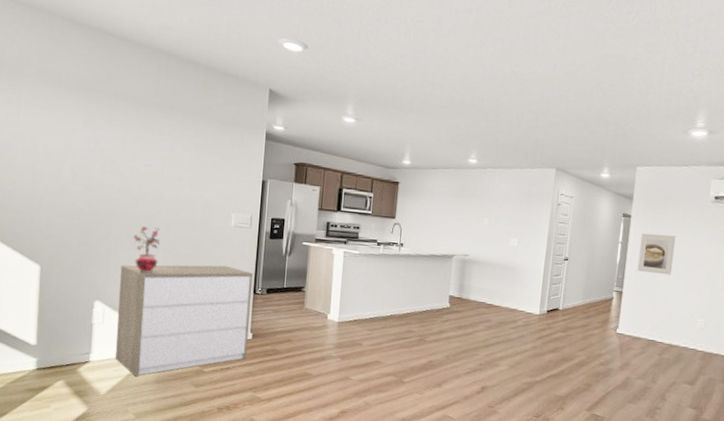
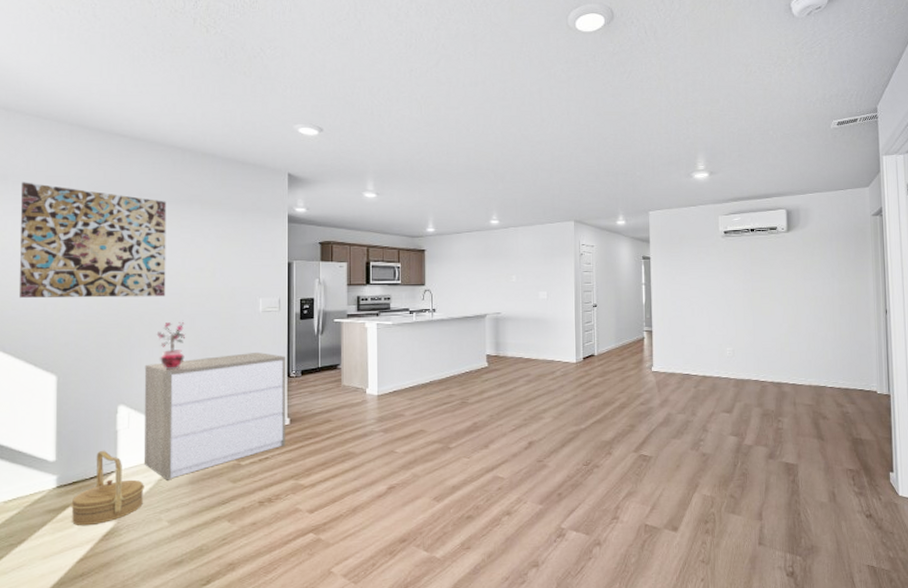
wall art: none [9,73,150,201] -> present [18,182,167,298]
basket: none [48,340,115,408] -> present [71,450,144,526]
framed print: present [637,233,676,275] -> none [662,272,696,310]

